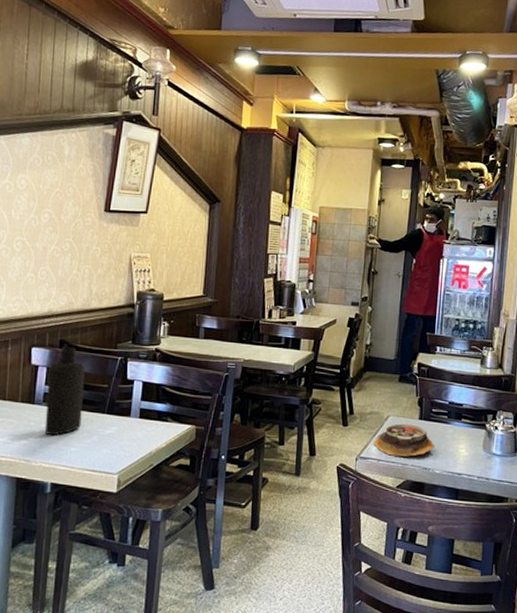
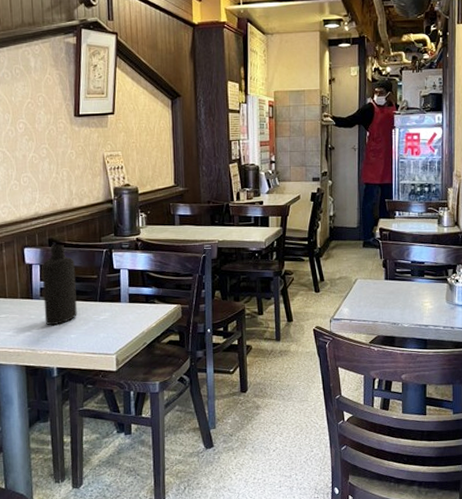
soup bowl: present [374,422,435,457] -> none [345,283,401,315]

